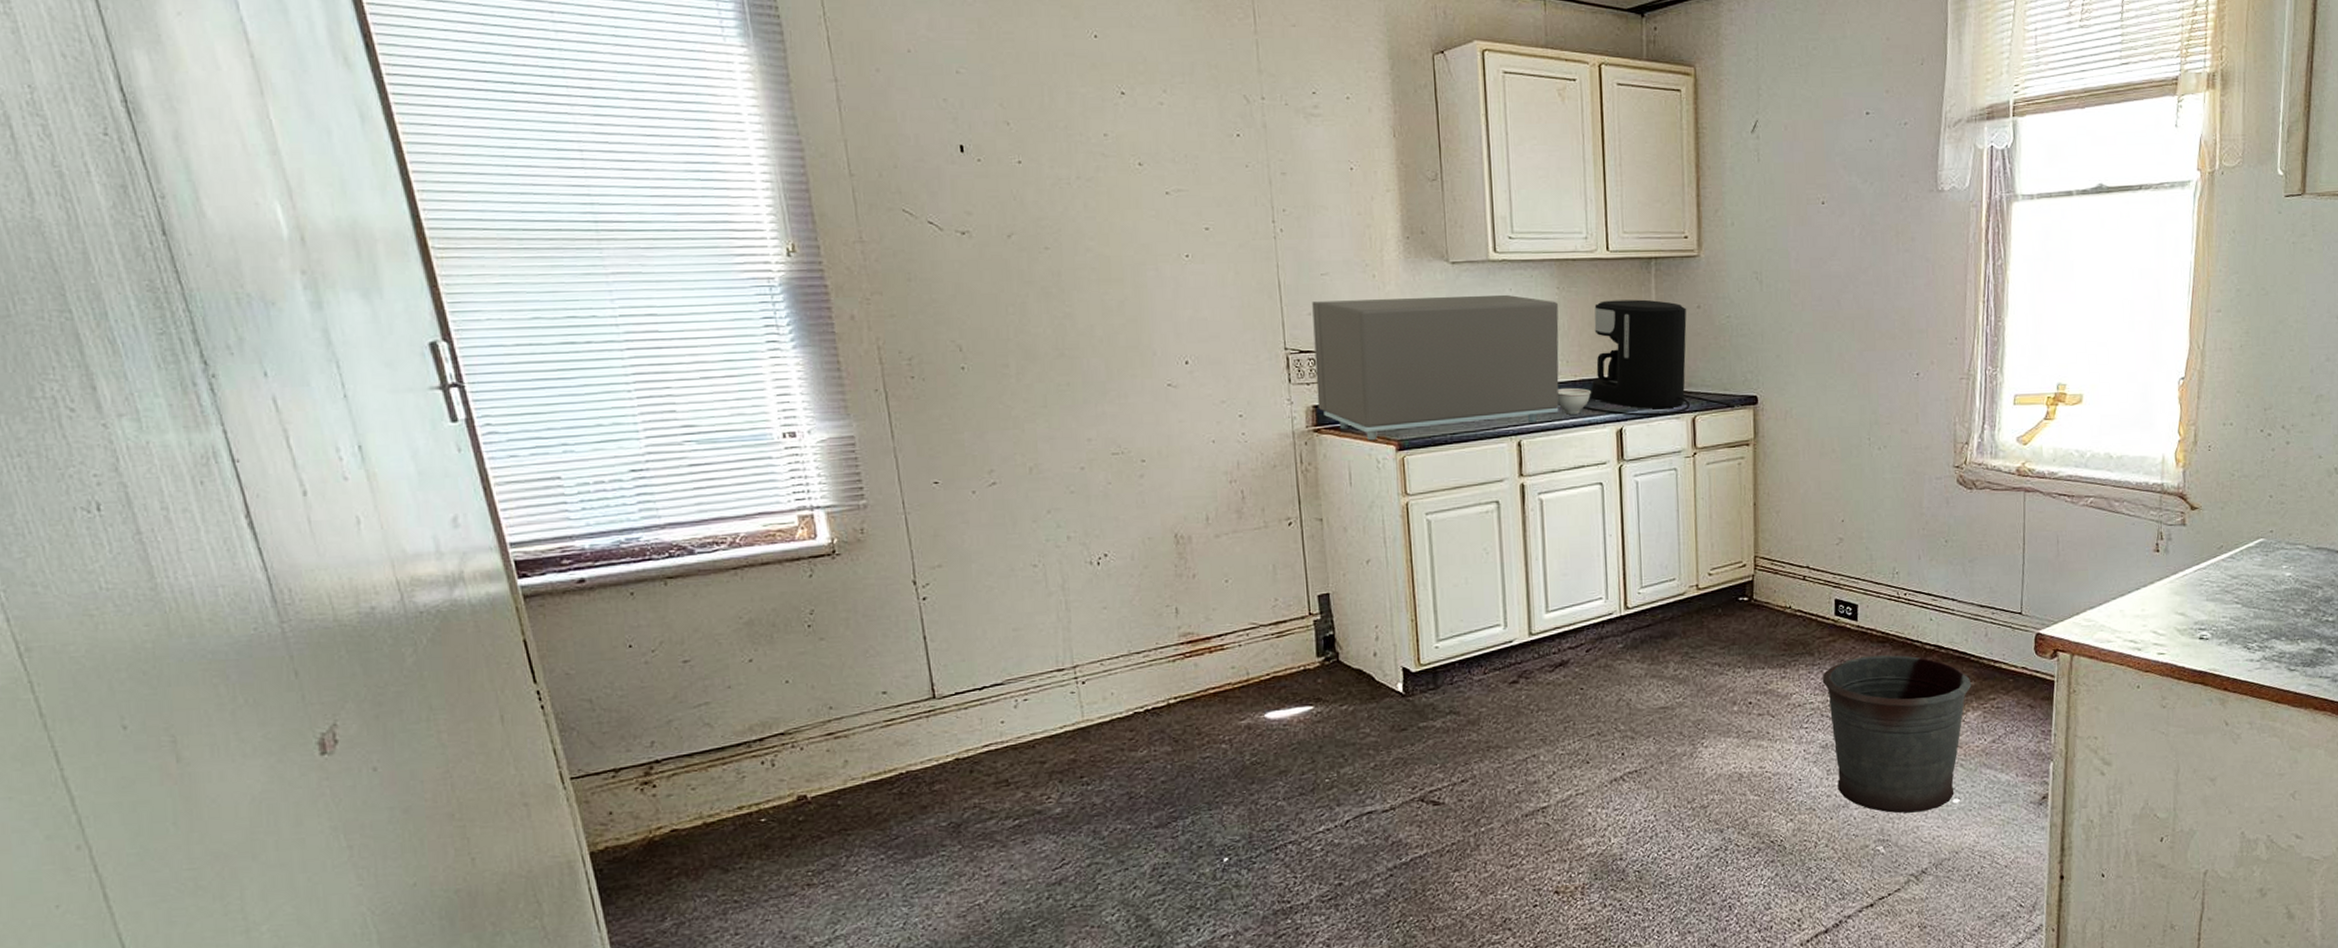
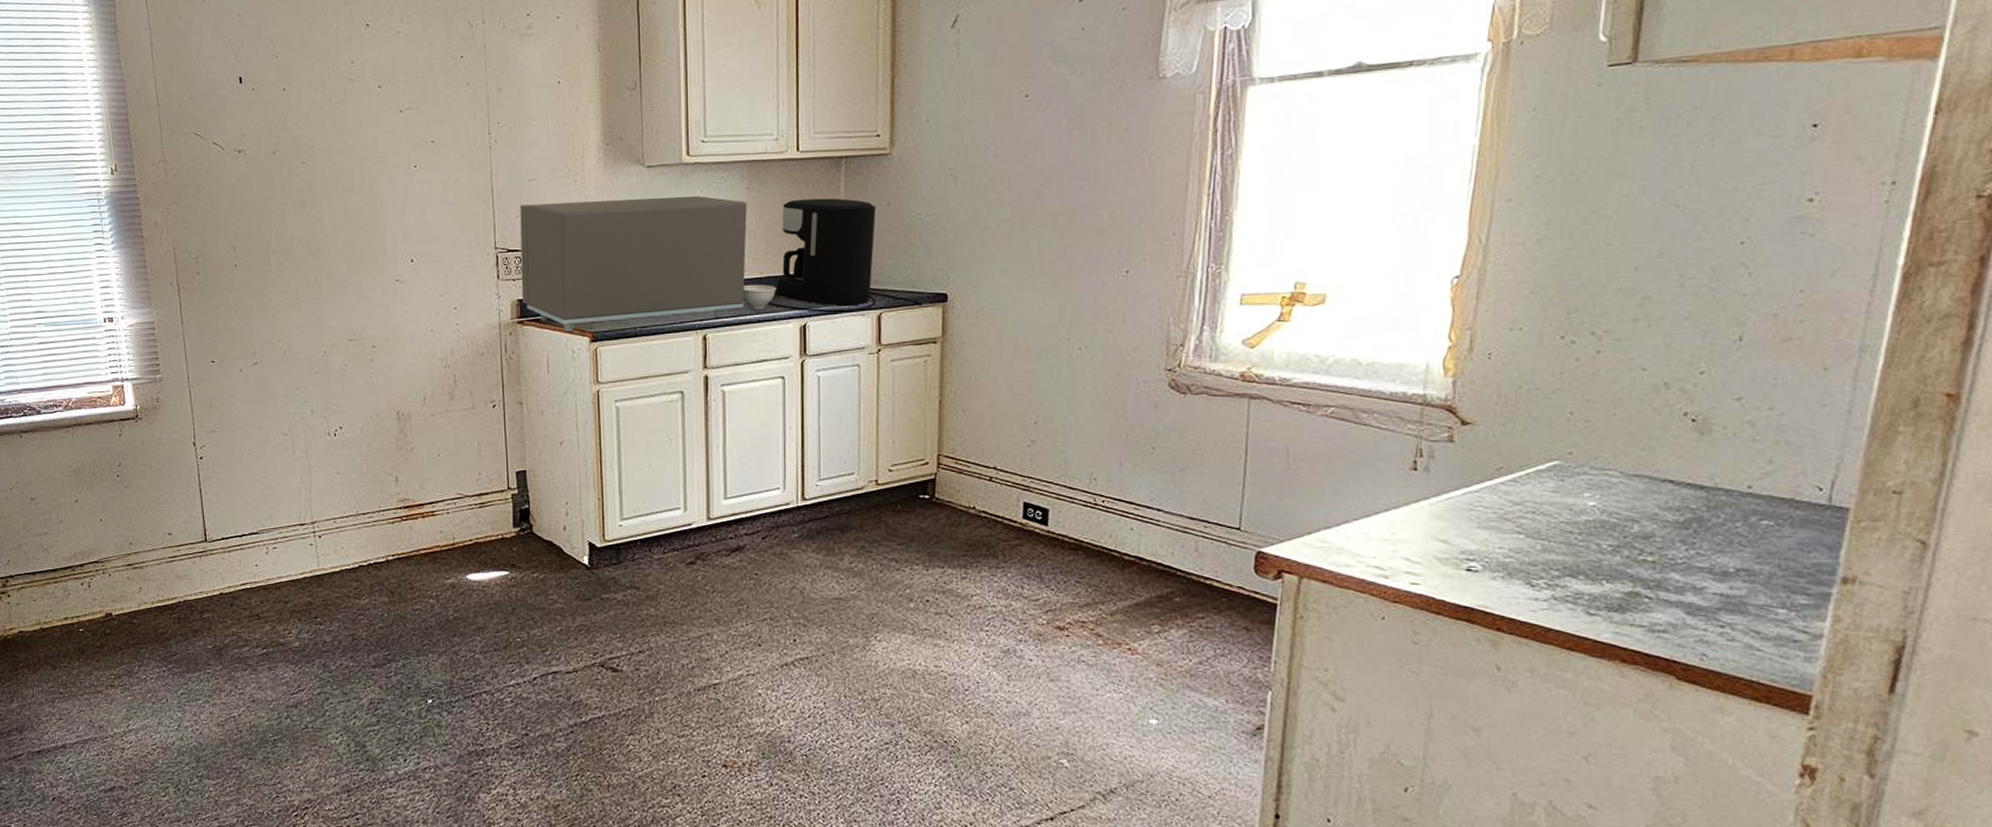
bucket: present [1822,655,1972,814] -> none [1006,563,1177,729]

